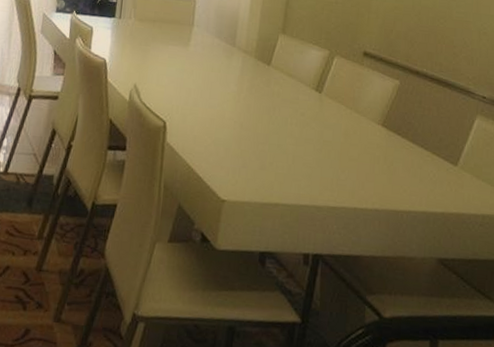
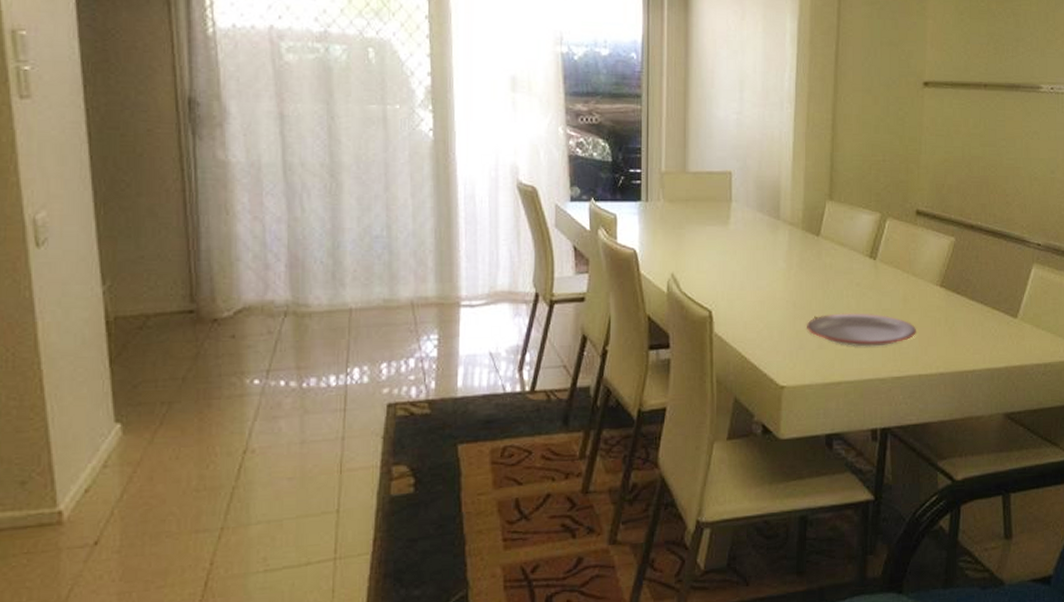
plate: none [251,138,355,176] -> present [807,313,916,347]

